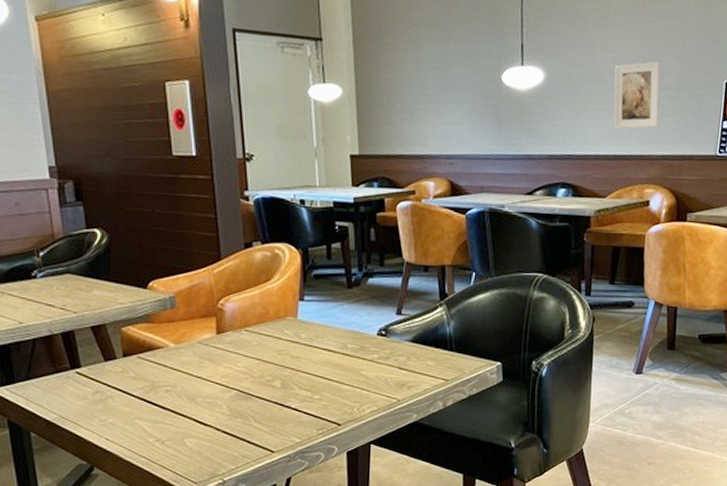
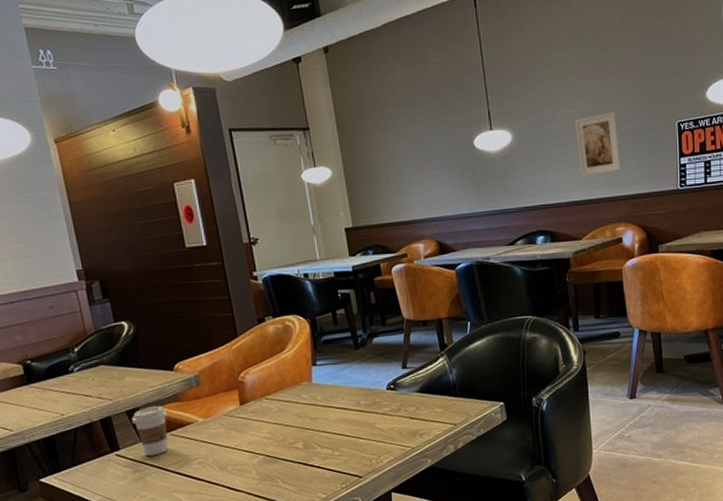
coffee cup: none [97,325,136,378] -> present [132,406,169,457]

